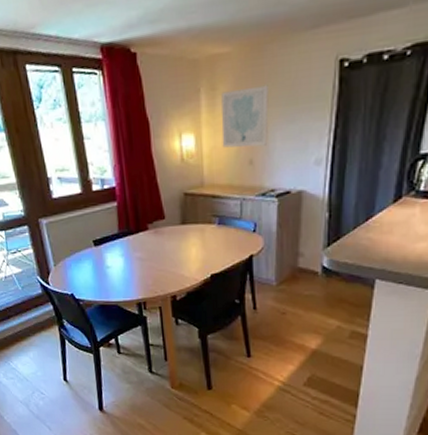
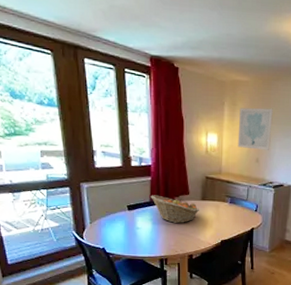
fruit basket: none [119,224,181,257] -> present [151,195,200,223]

